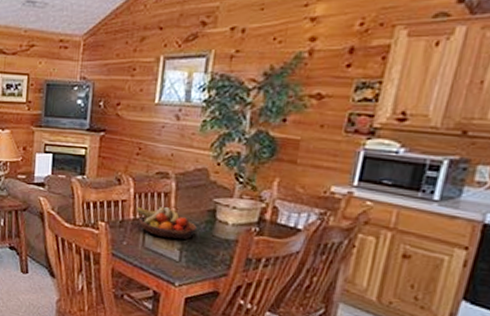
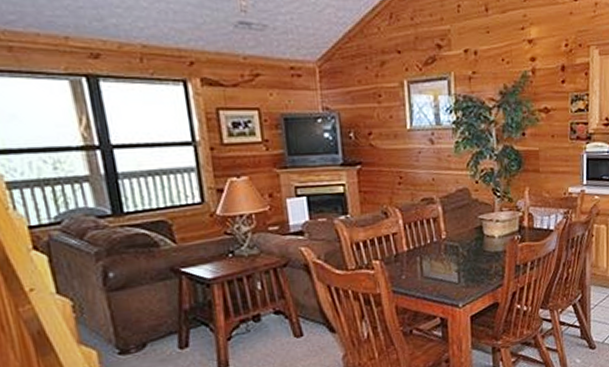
fruit bowl: present [136,205,197,240] -> none [408,232,469,263]

